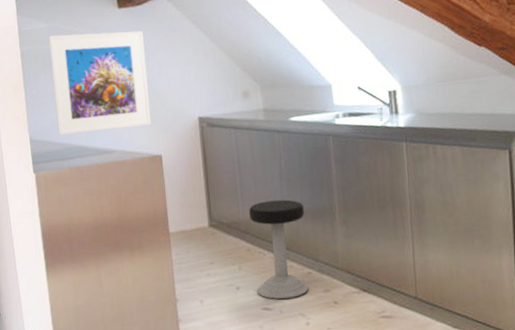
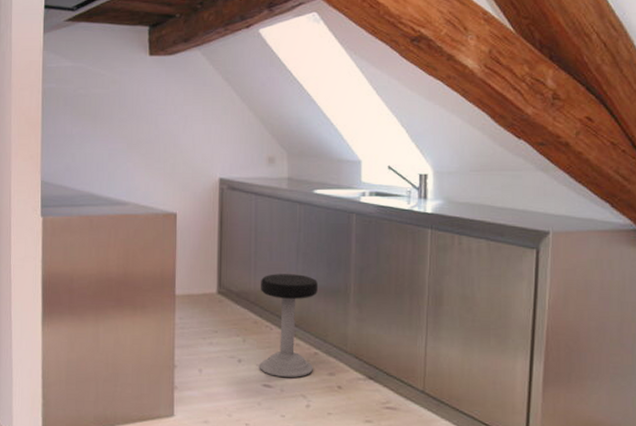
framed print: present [49,30,151,136] -> none [71,76,172,181]

